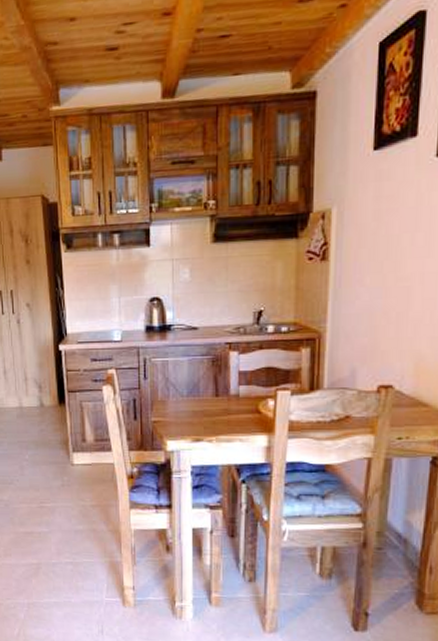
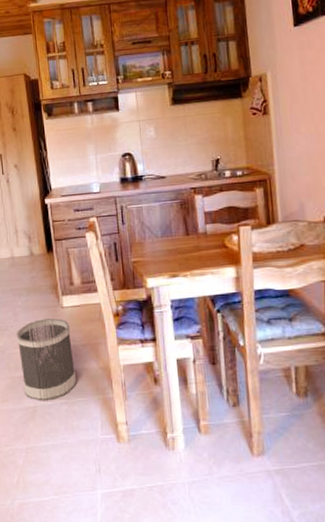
wastebasket: none [22,475,84,559] -> present [16,318,77,401]

